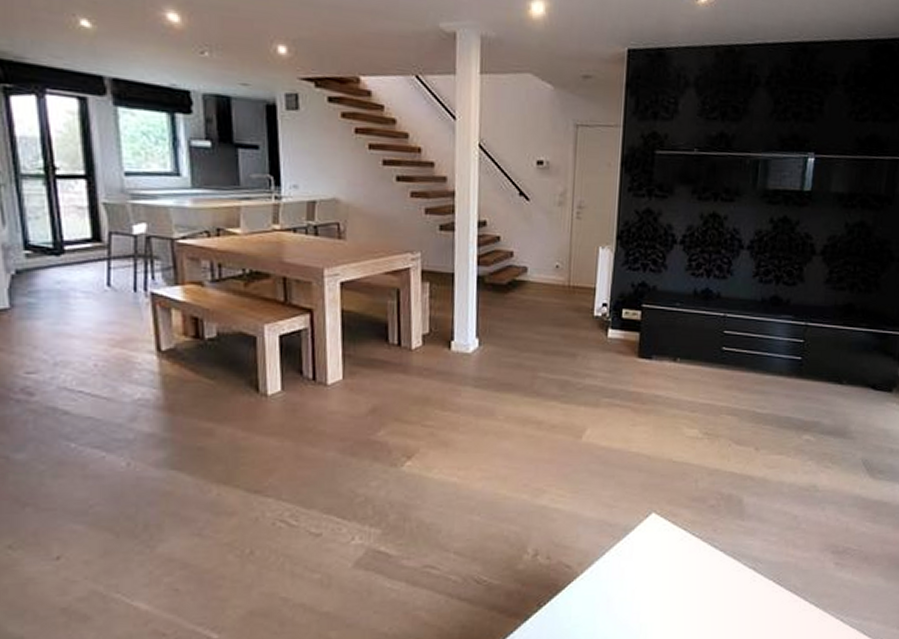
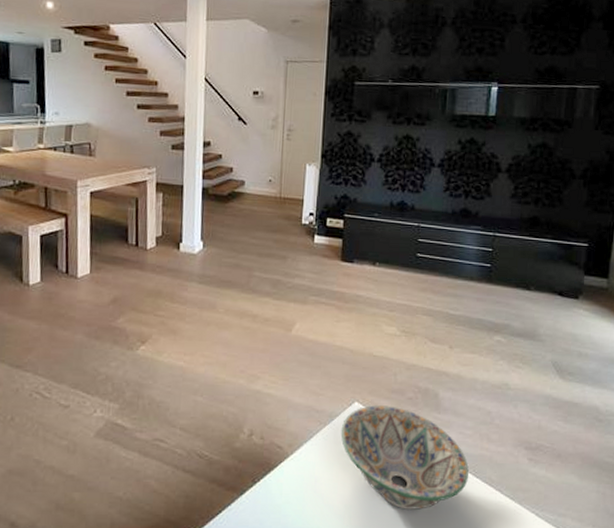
decorative bowl: none [636,515,773,625] -> present [340,405,469,511]

